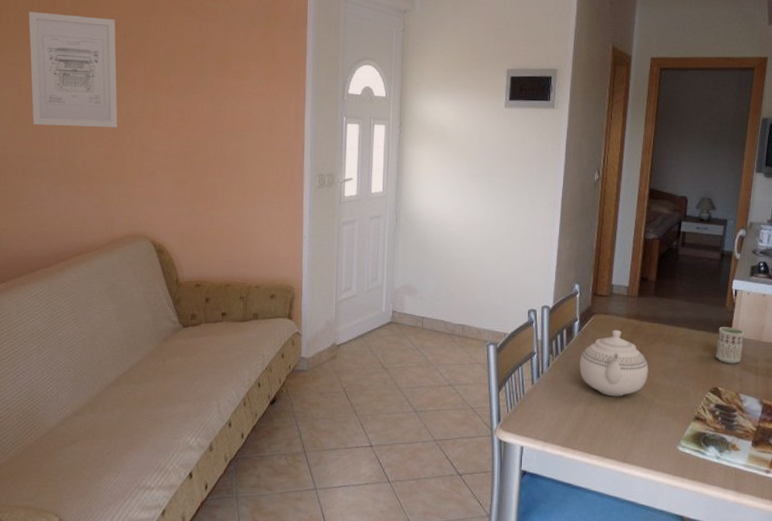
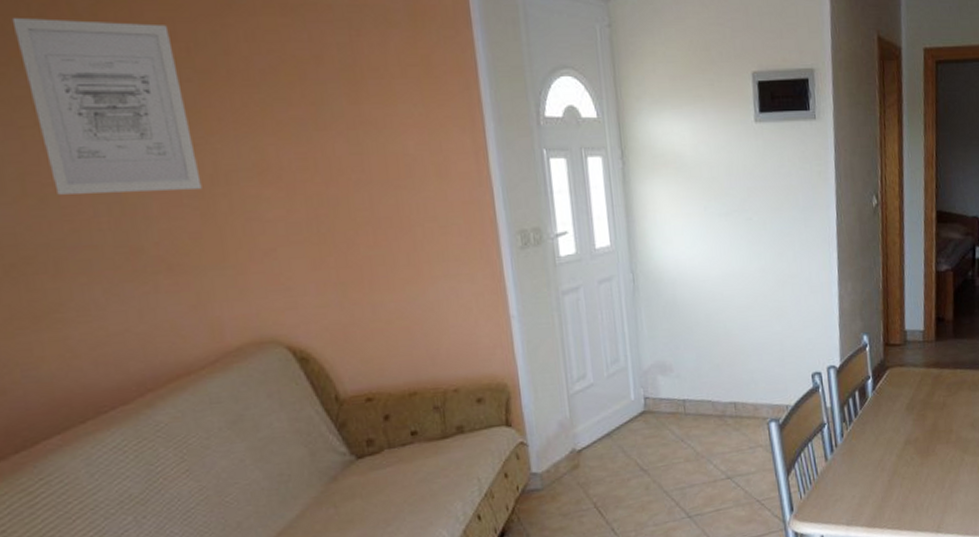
teapot: present [579,329,648,397] -> none [877,382,955,461]

